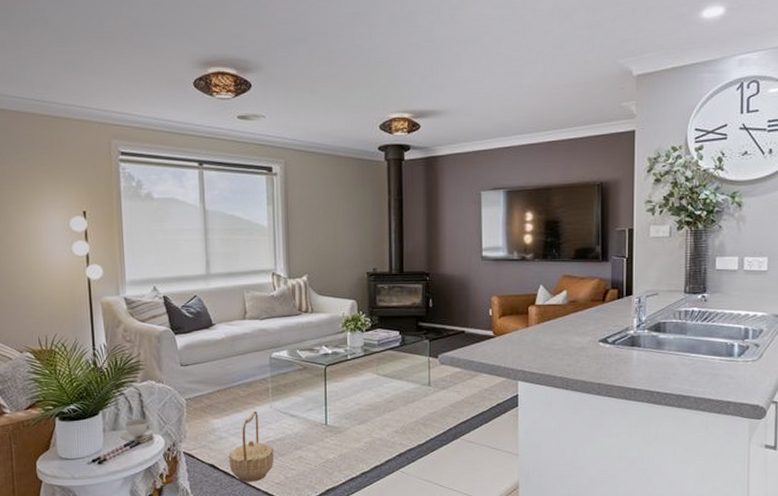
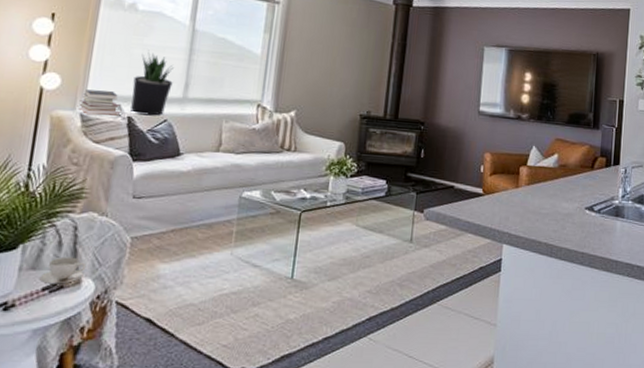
books: none [121,275,157,298] -> present [78,89,122,116]
planter: none [162,234,195,293] -> present [131,50,173,116]
basket: present [229,410,274,482] -> none [169,256,227,343]

